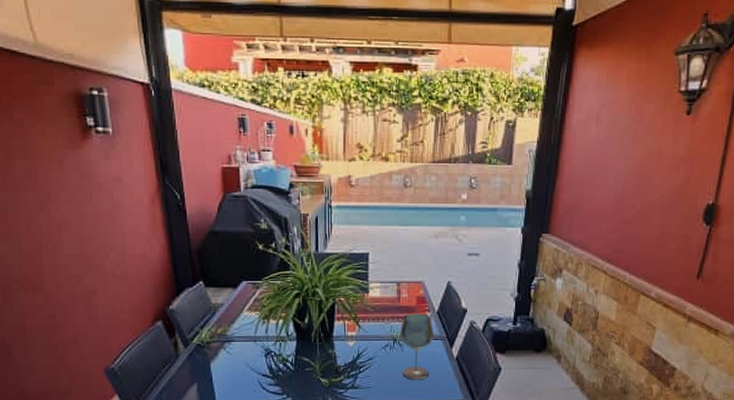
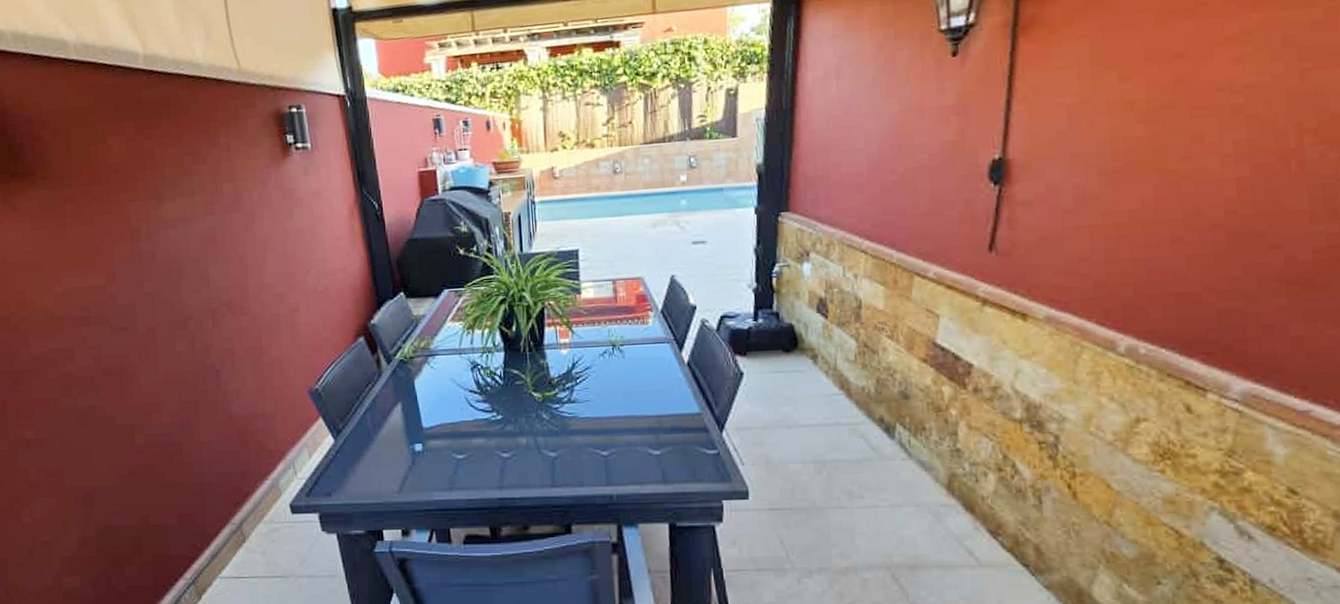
wine glass: present [399,314,434,380] -> none [619,314,660,391]

